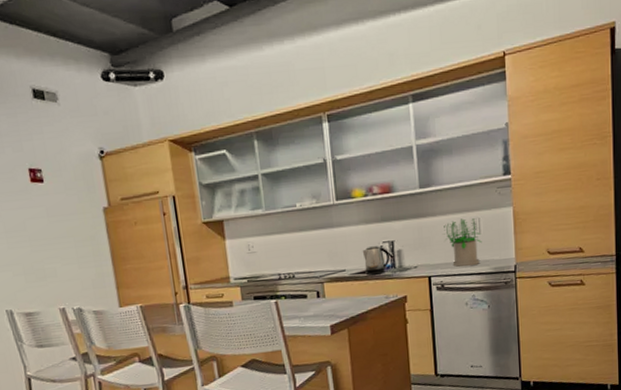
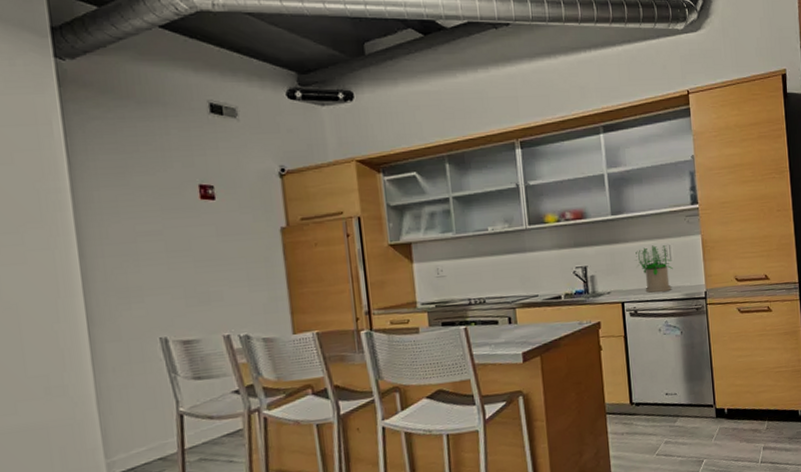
kettle: present [362,245,391,276] -> none [555,270,584,301]

